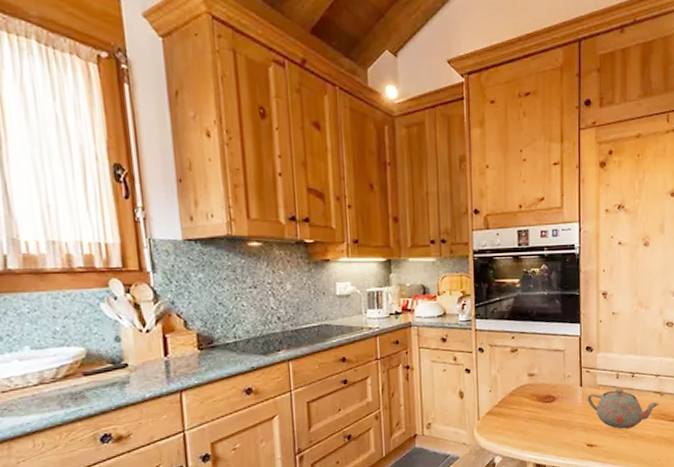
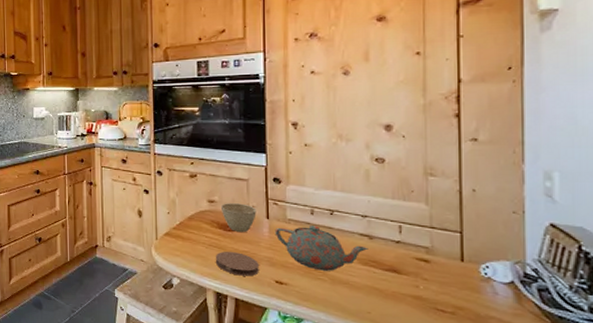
coaster: none [534,422,573,445] -> present [215,251,259,277]
cup: none [539,374,572,403] -> present [220,203,256,233]

